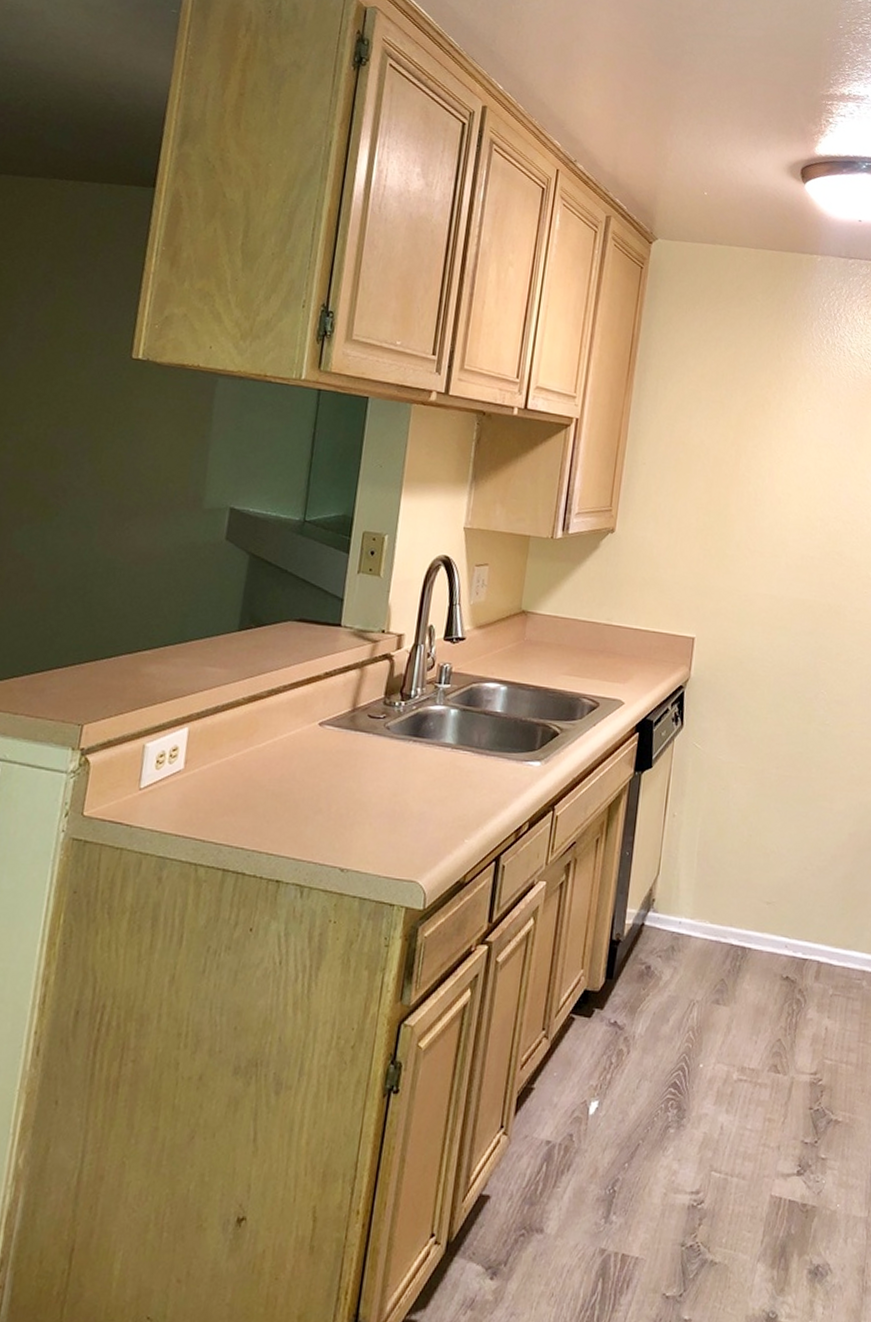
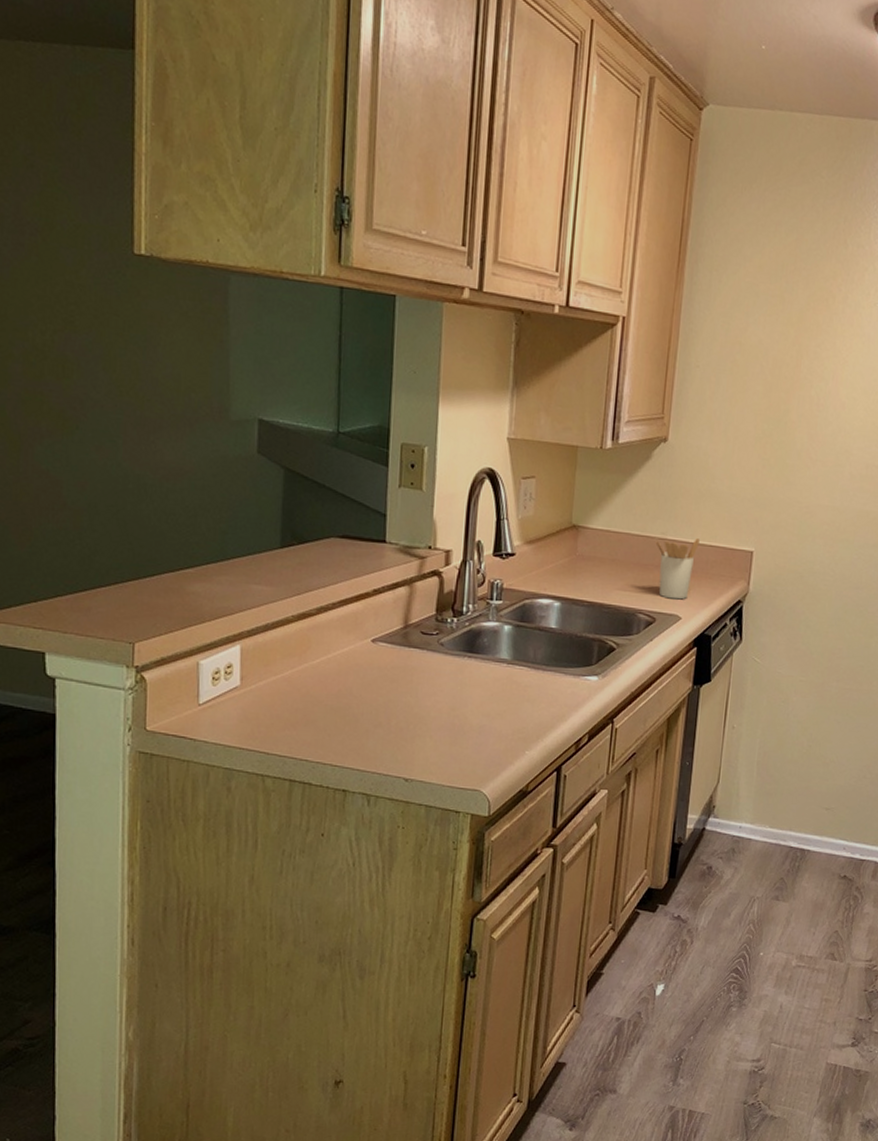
utensil holder: none [601,623,643,685] -> present [655,537,700,600]

